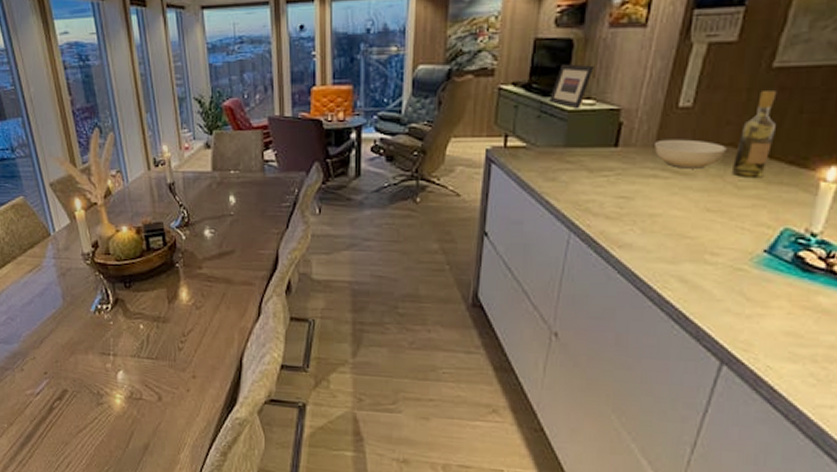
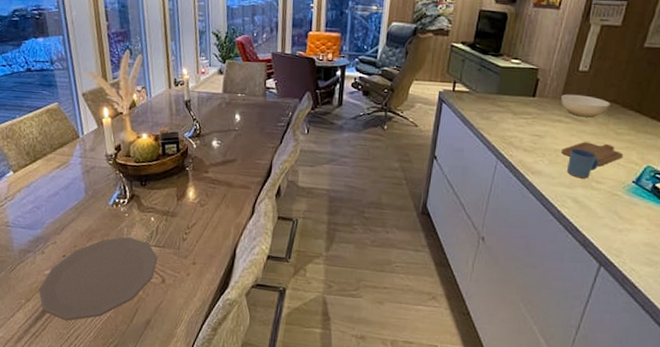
plate: none [21,349,151,447] -> present [38,237,158,321]
picture frame: present [549,64,594,109] -> none [488,31,521,66]
chopping board: none [659,201,749,233] -> present [561,142,624,166]
mug: none [668,211,715,250] -> present [567,148,600,179]
bottle: present [731,91,777,177] -> none [612,64,646,127]

